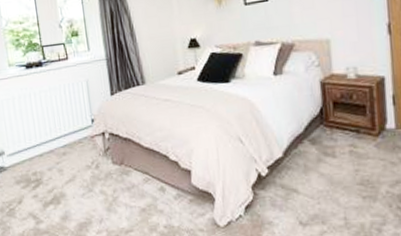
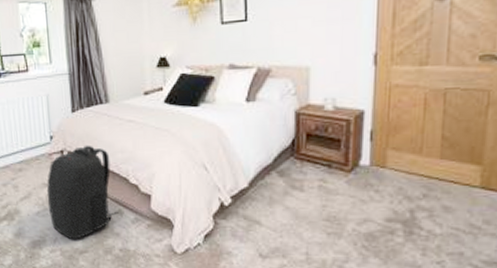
backpack: none [90,125,161,219] -> present [47,145,119,239]

